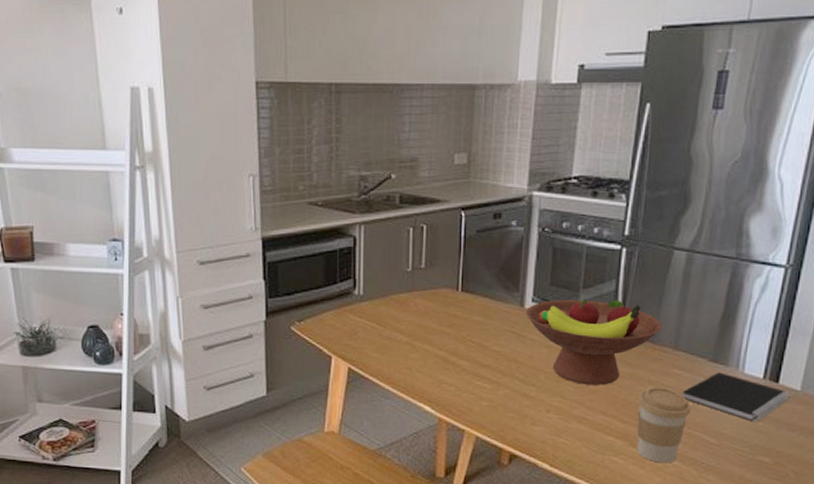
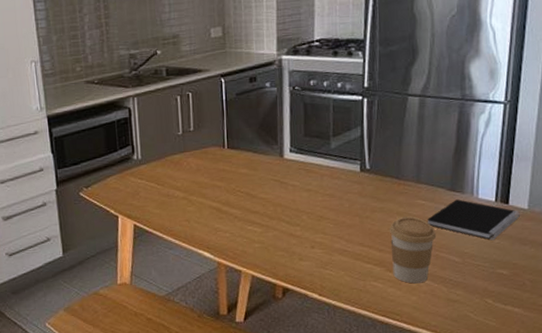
fruit bowl: present [526,298,662,385] -> none [285,144,404,221]

